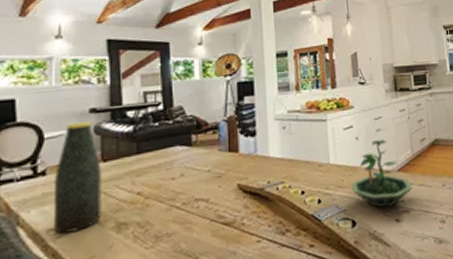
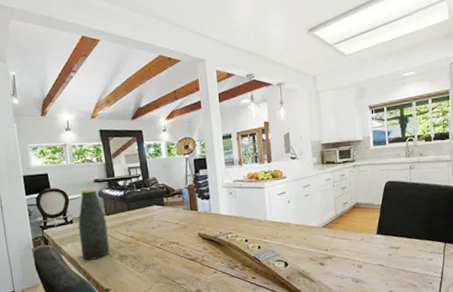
terrarium: present [351,138,413,208] -> none [284,202,335,254]

